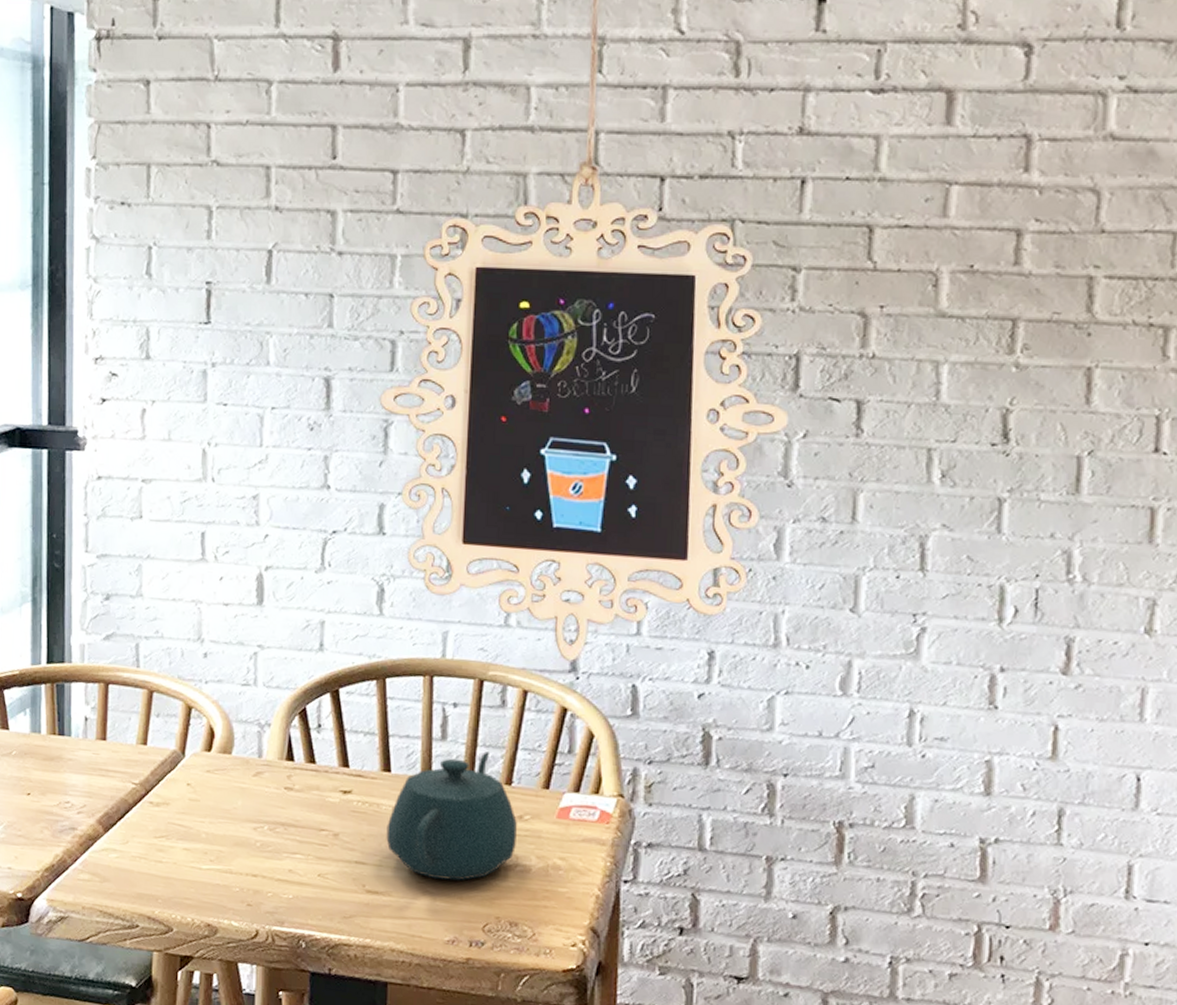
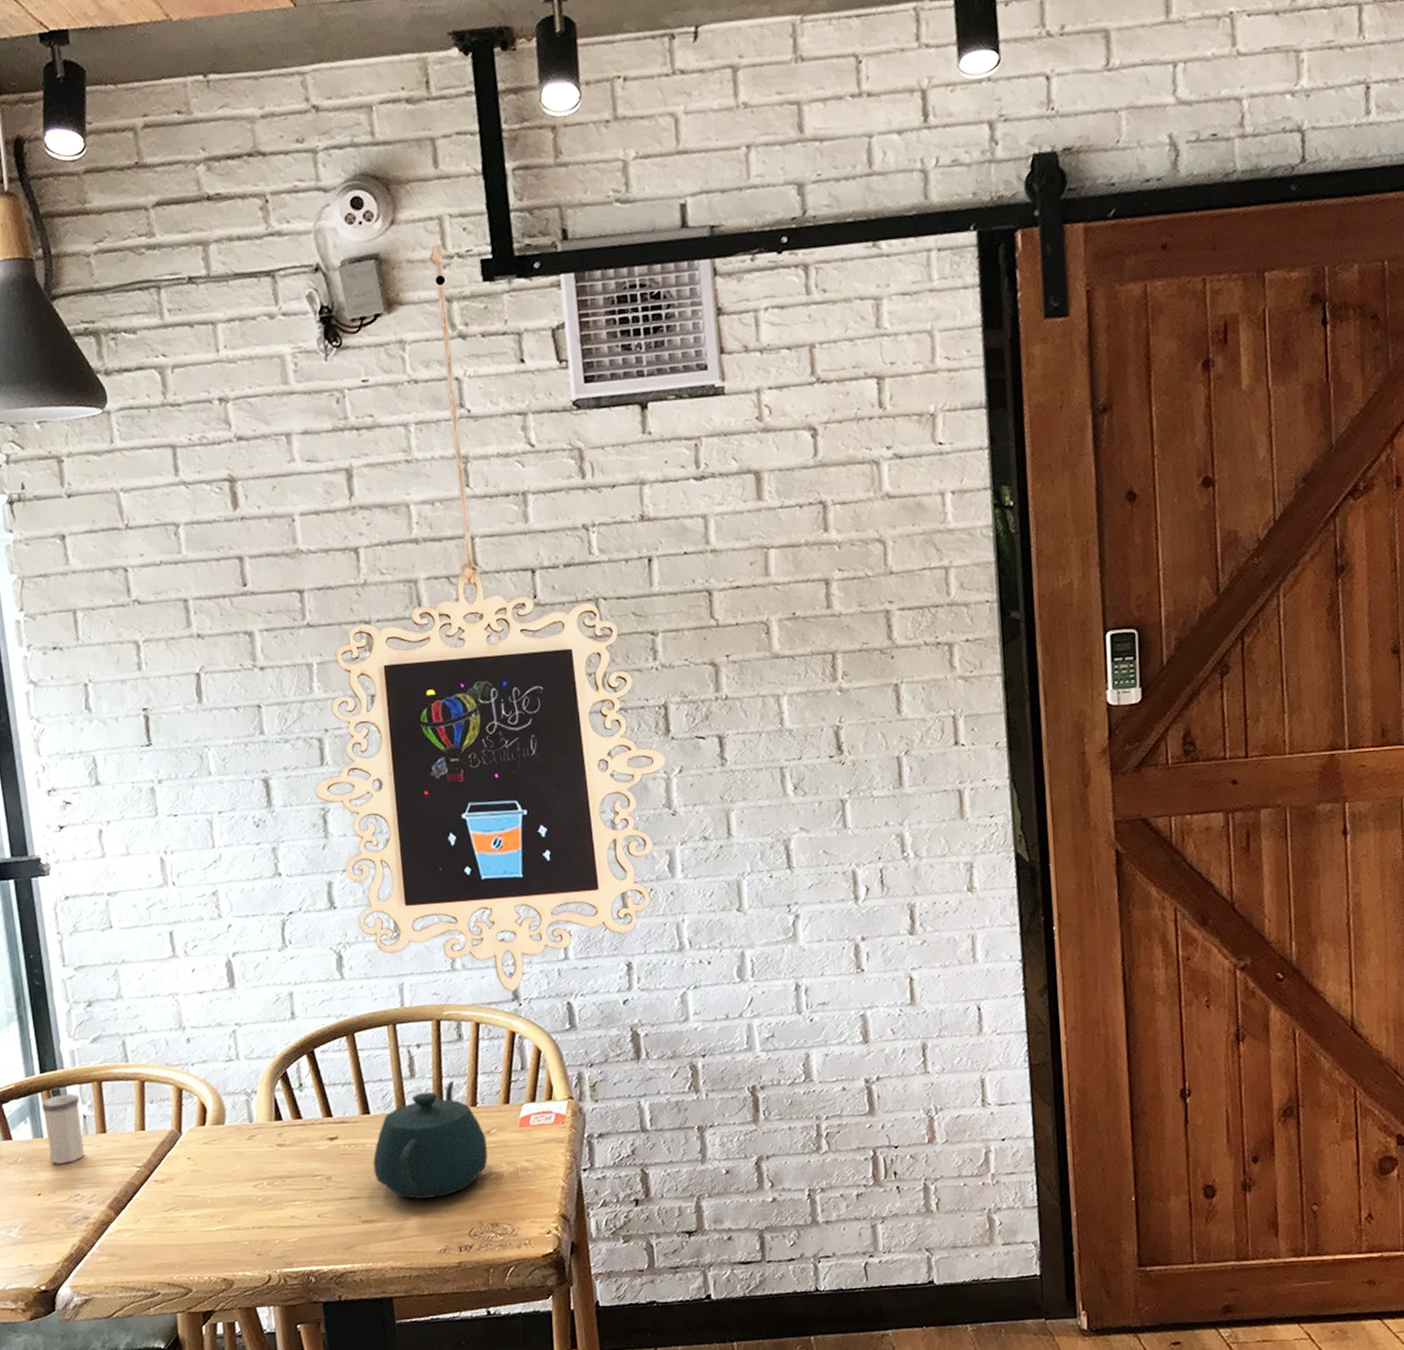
salt shaker: none [43,690,83,766] -> present [41,1094,84,1164]

